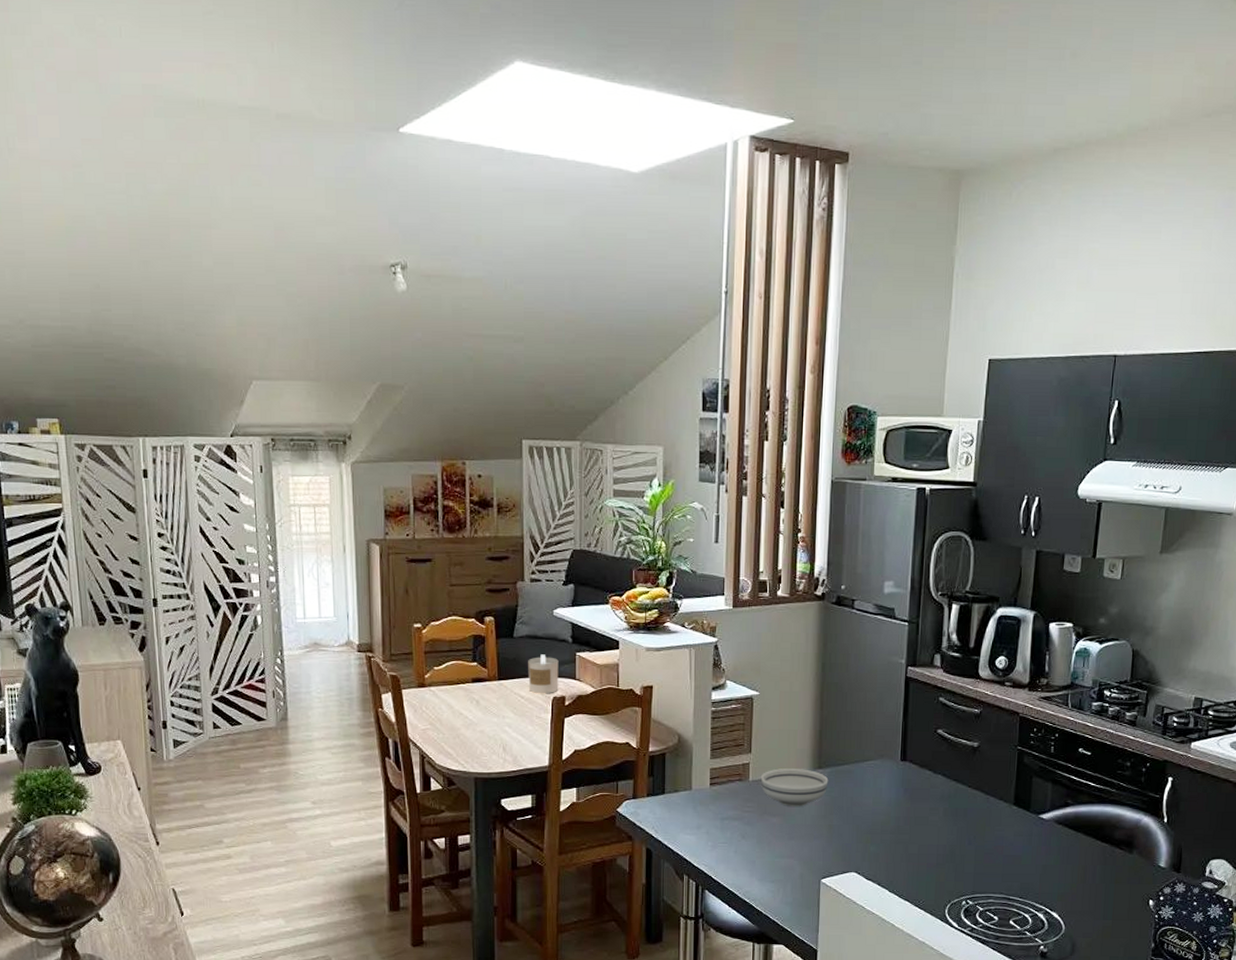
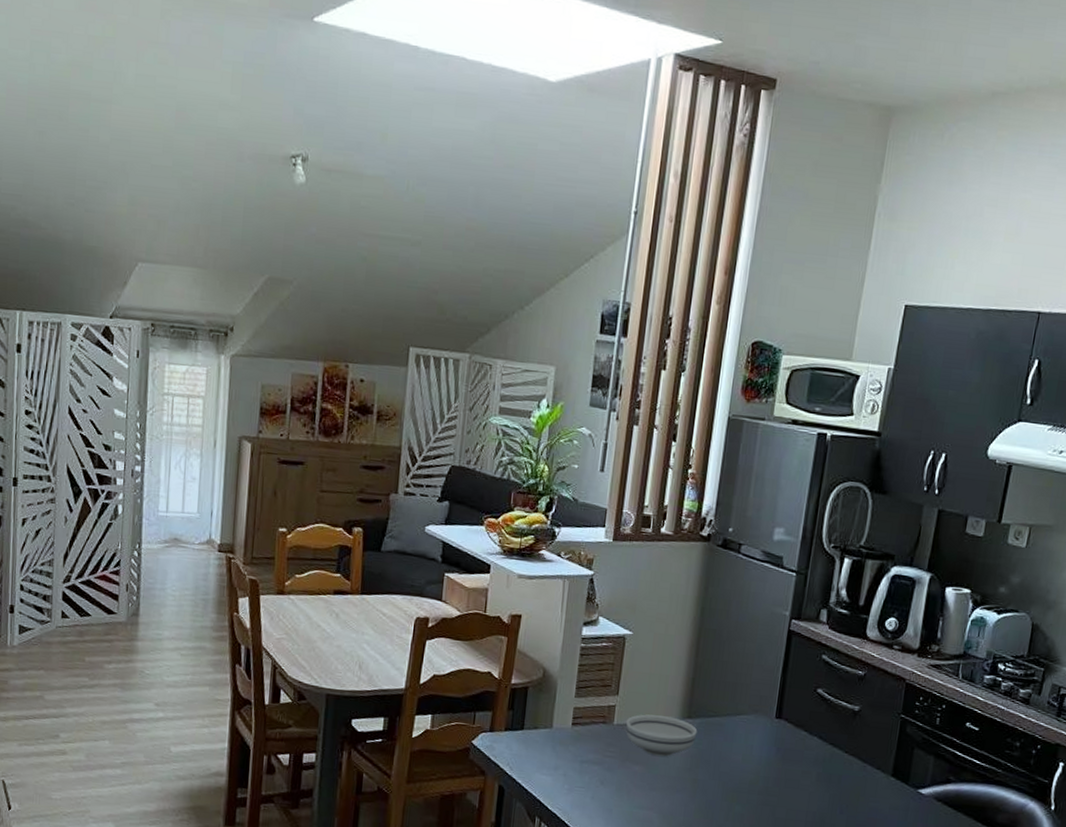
candle: present [528,654,559,694] -> none [392,571,426,614]

